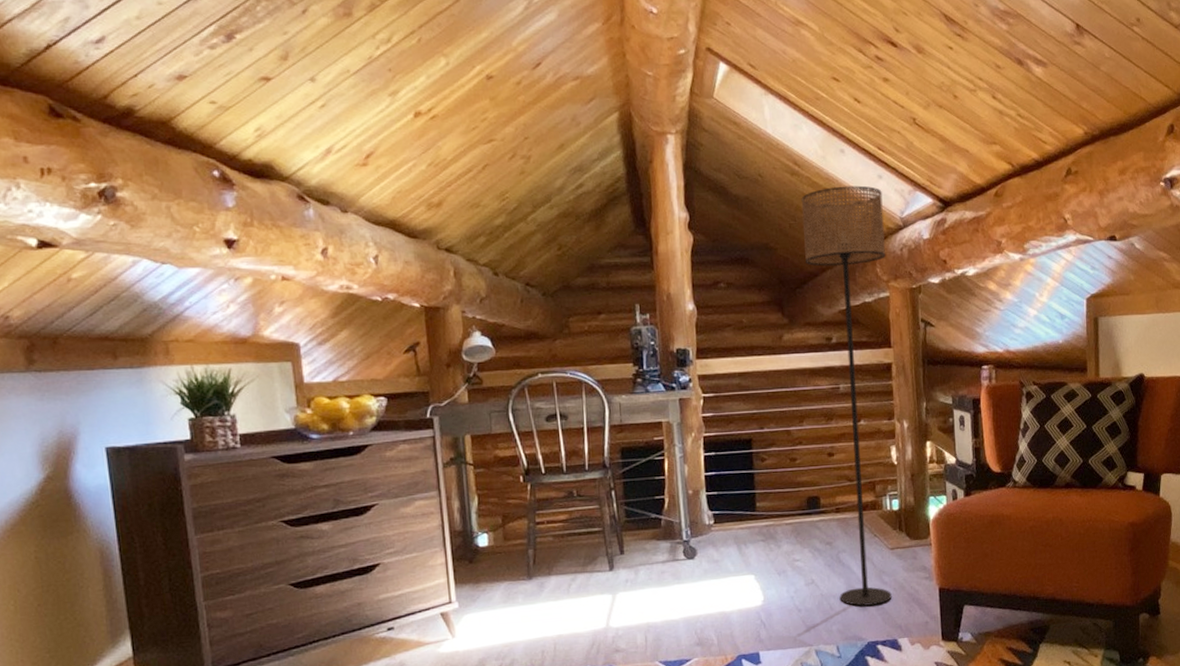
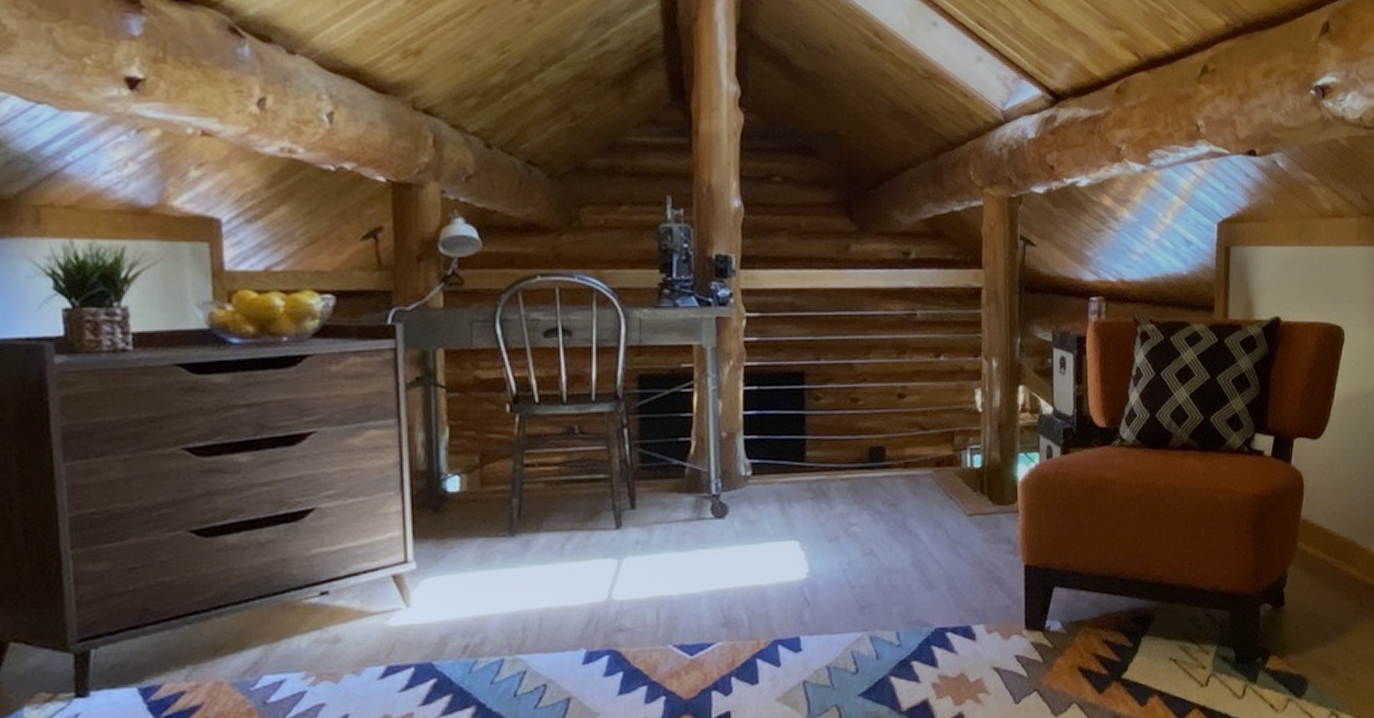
floor lamp: present [801,185,892,606] -> none [881,66,981,584]

